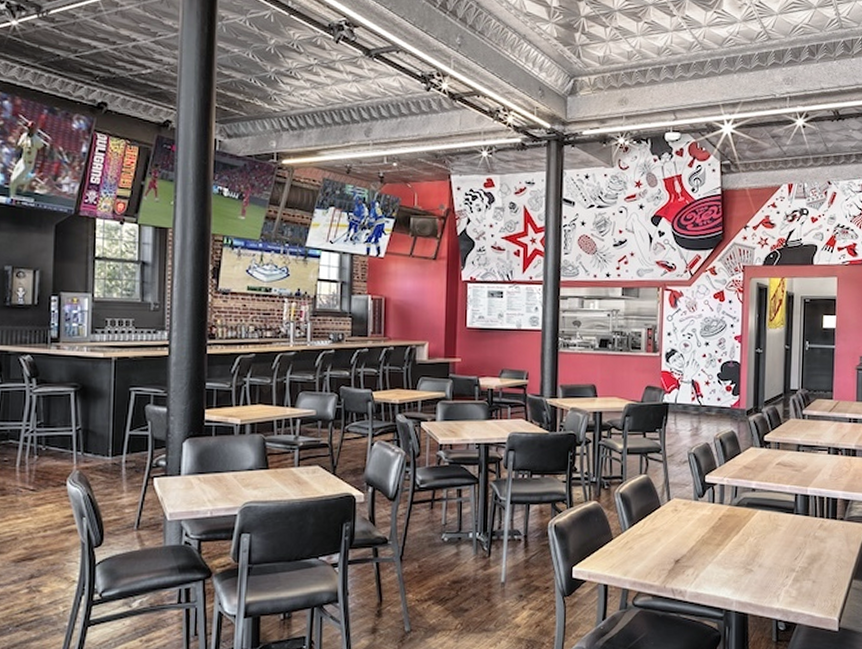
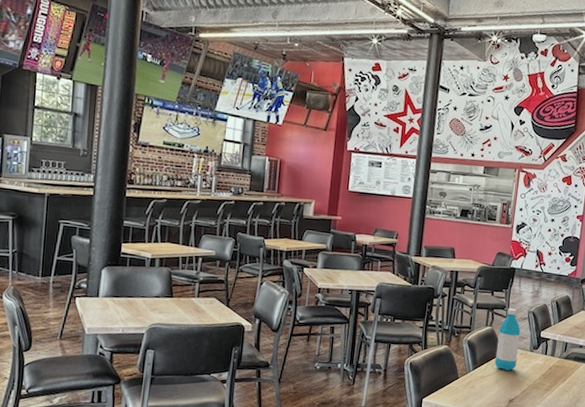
water bottle: none [654,451,682,526] -> present [494,308,521,371]

